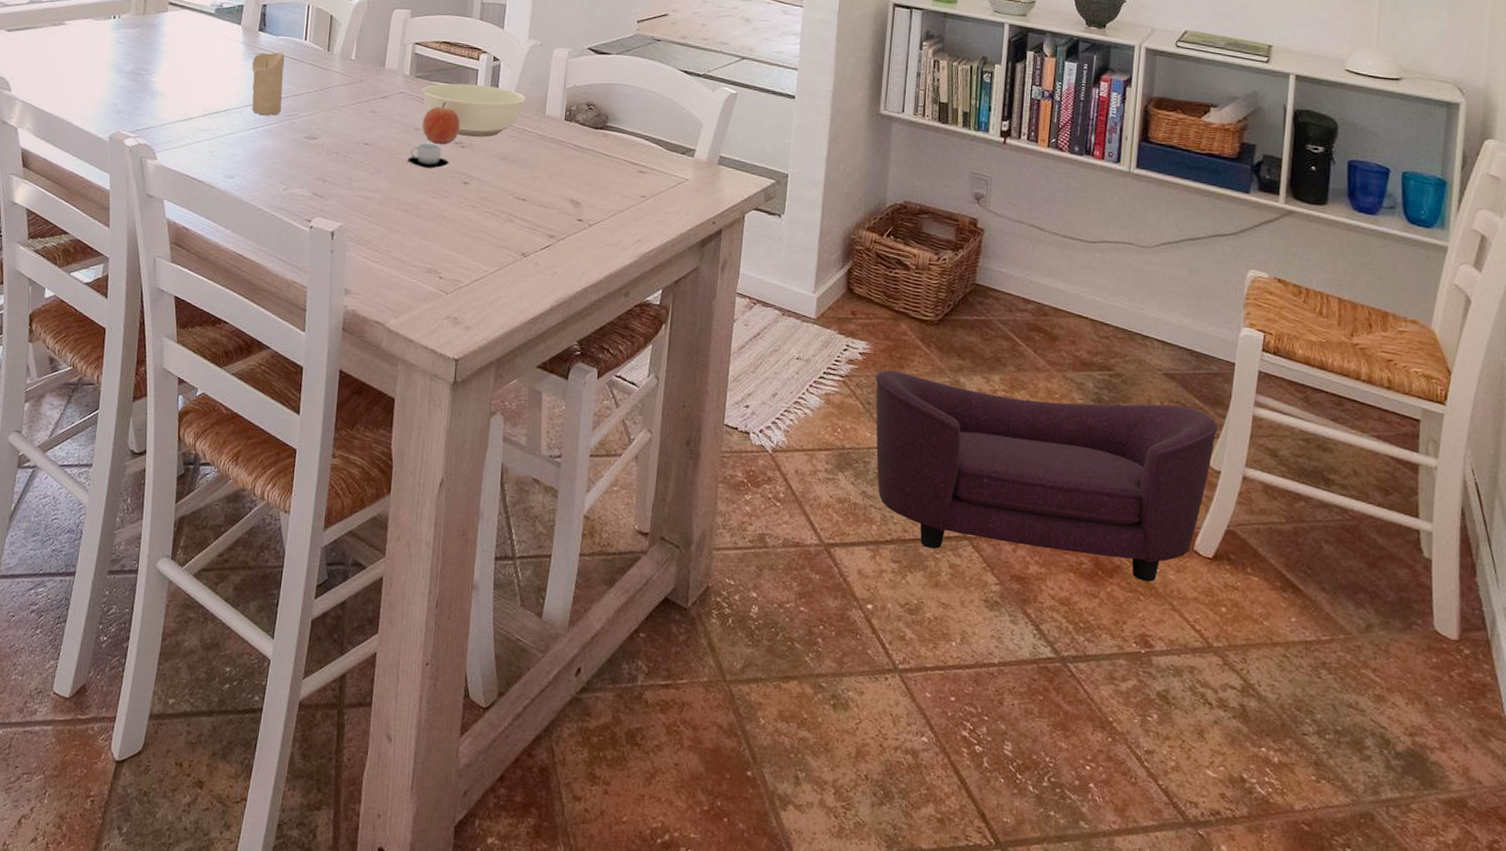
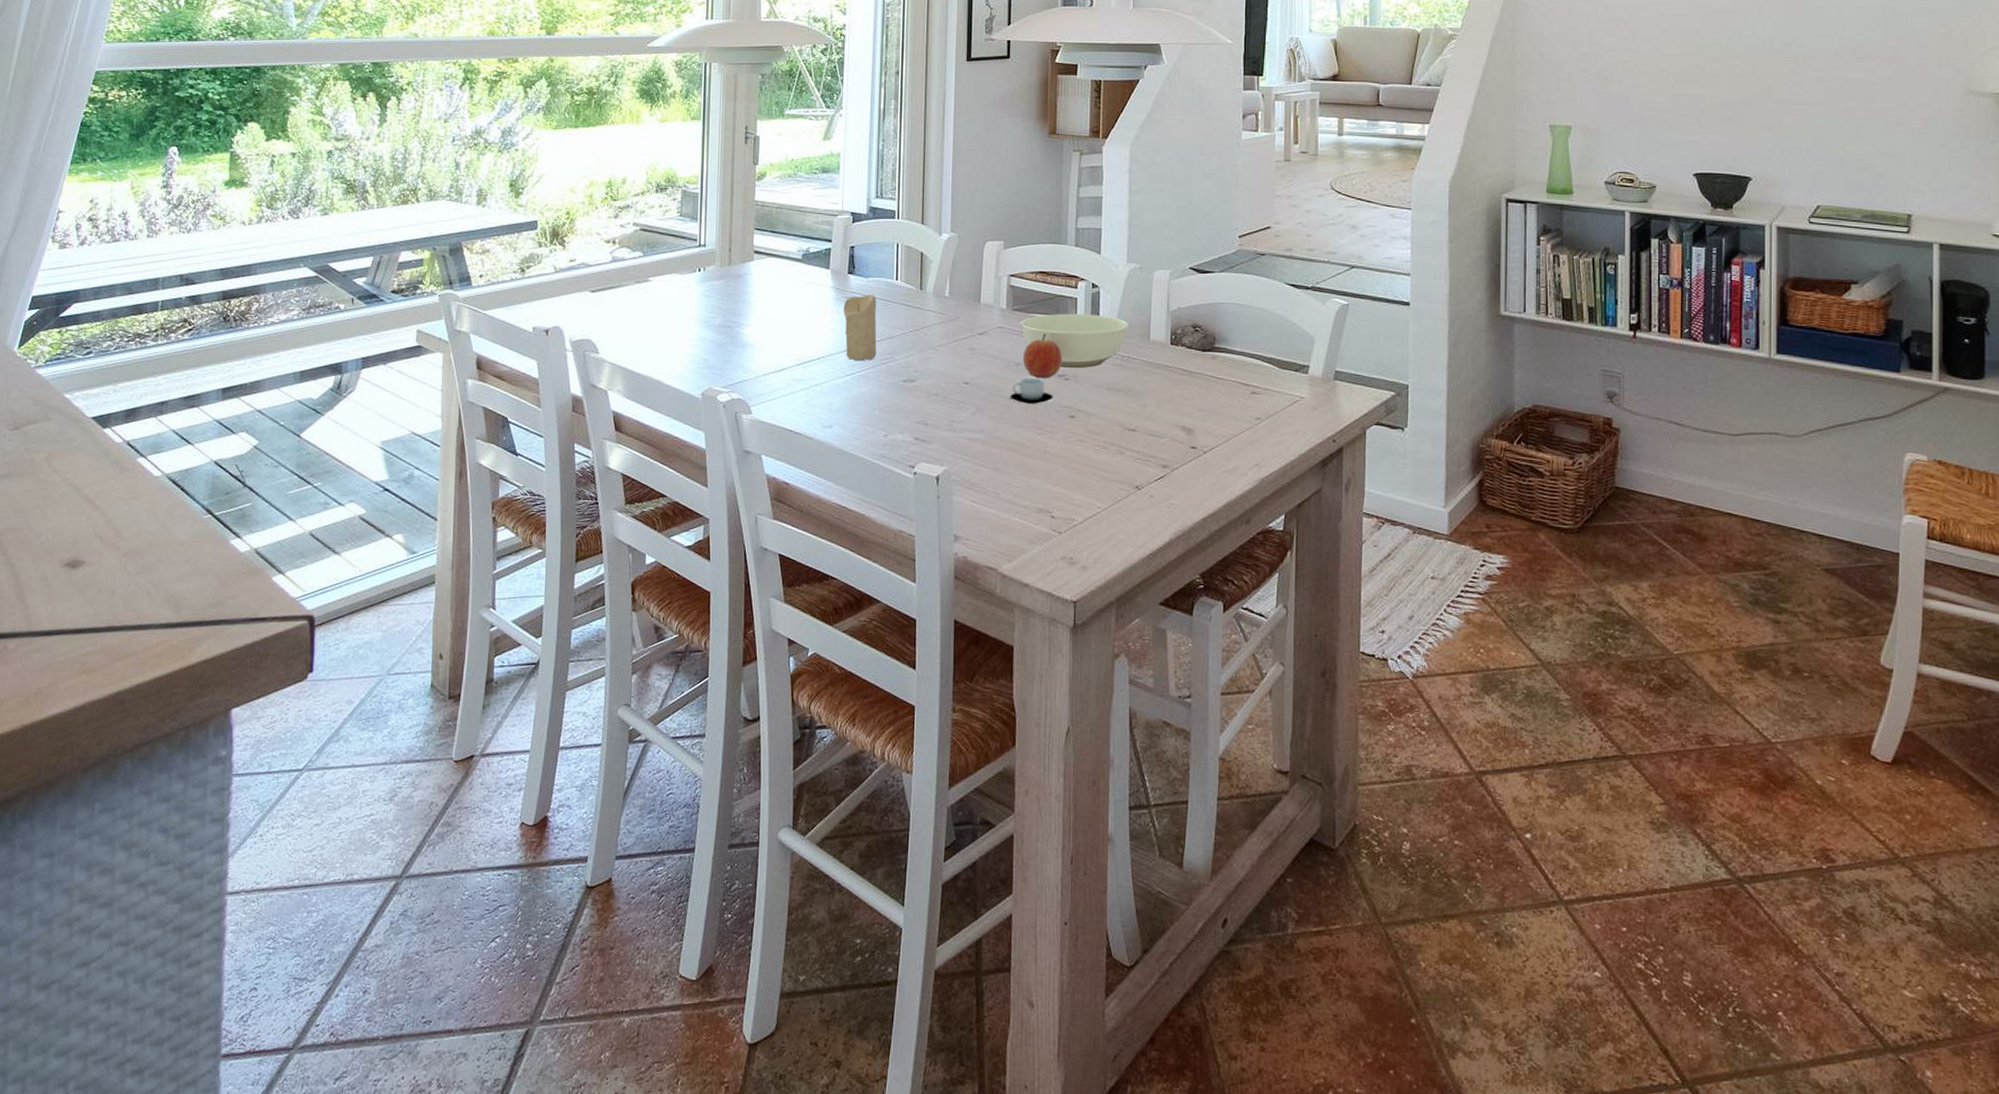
dog bed: present [875,370,1218,582] -> none [1516,584,1886,792]

